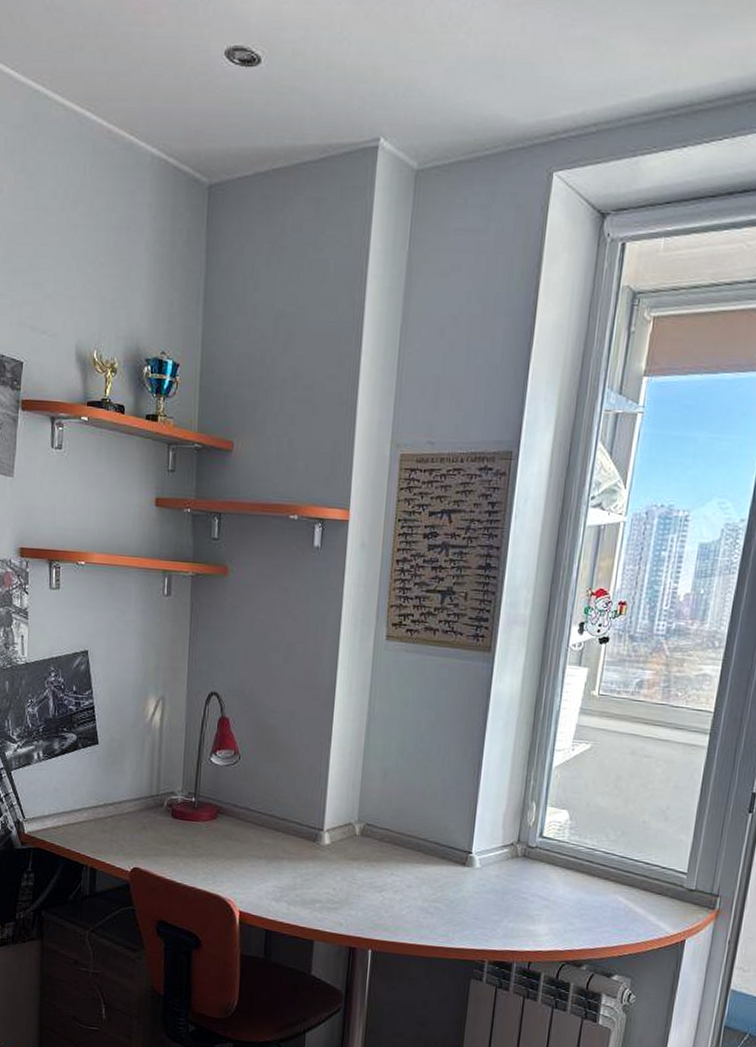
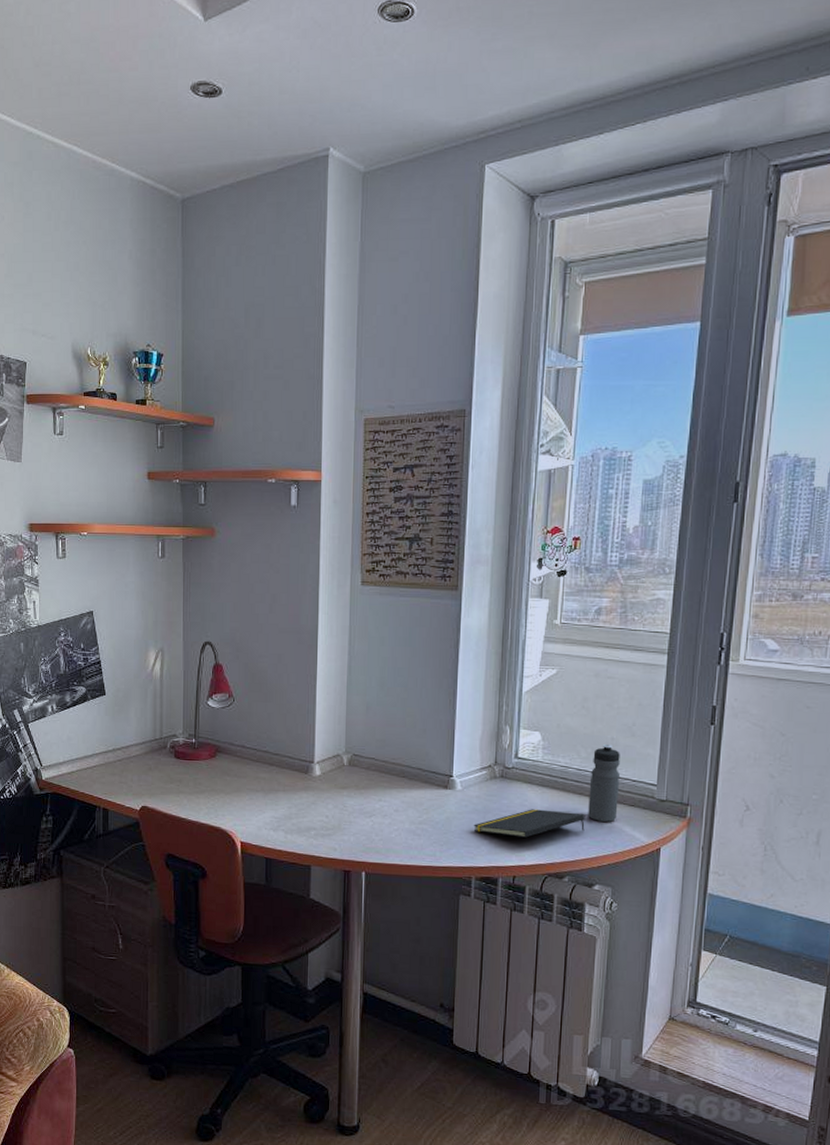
notepad: none [490,892,609,922] -> present [473,809,585,838]
water bottle: none [612,828,651,910] -> present [588,745,621,822]

